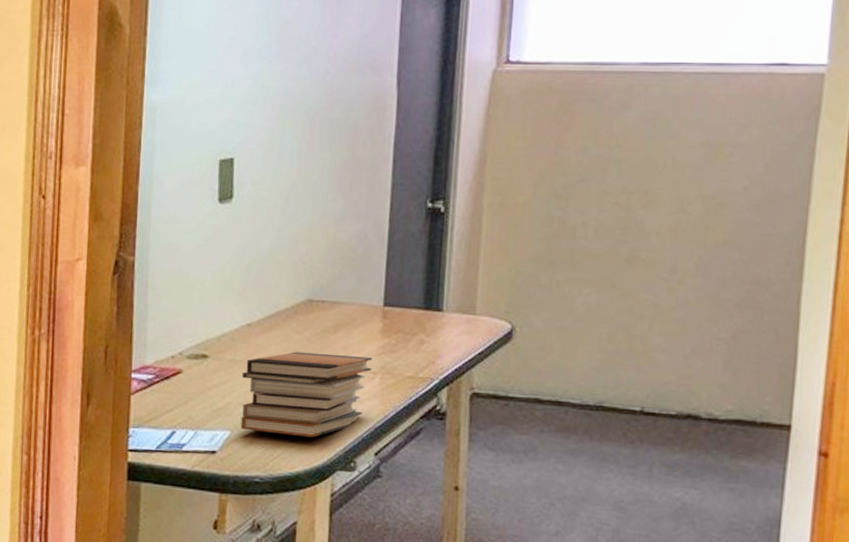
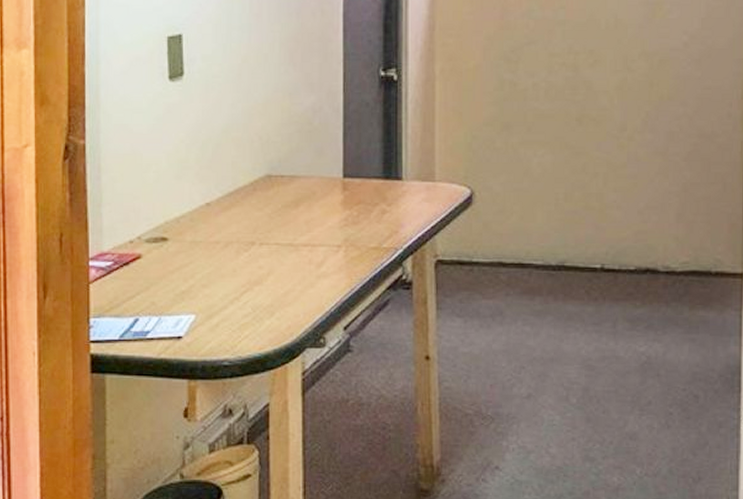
book stack: present [240,352,373,438] -> none [204,229,336,316]

